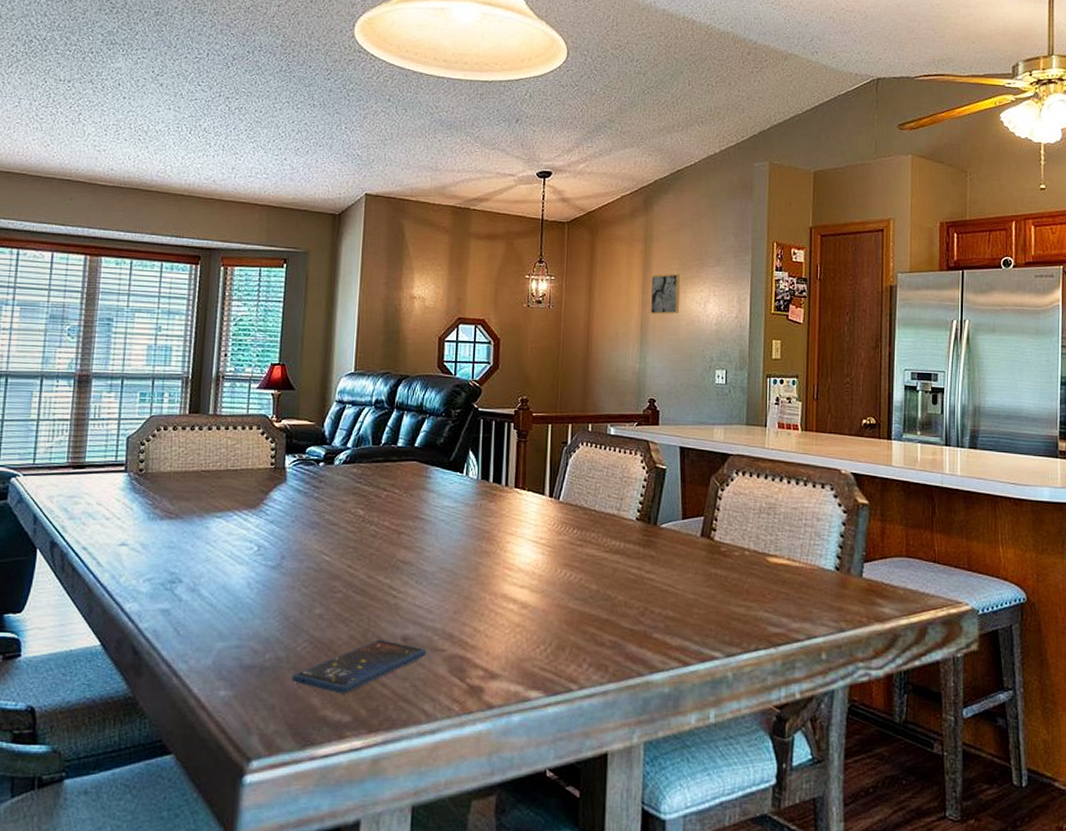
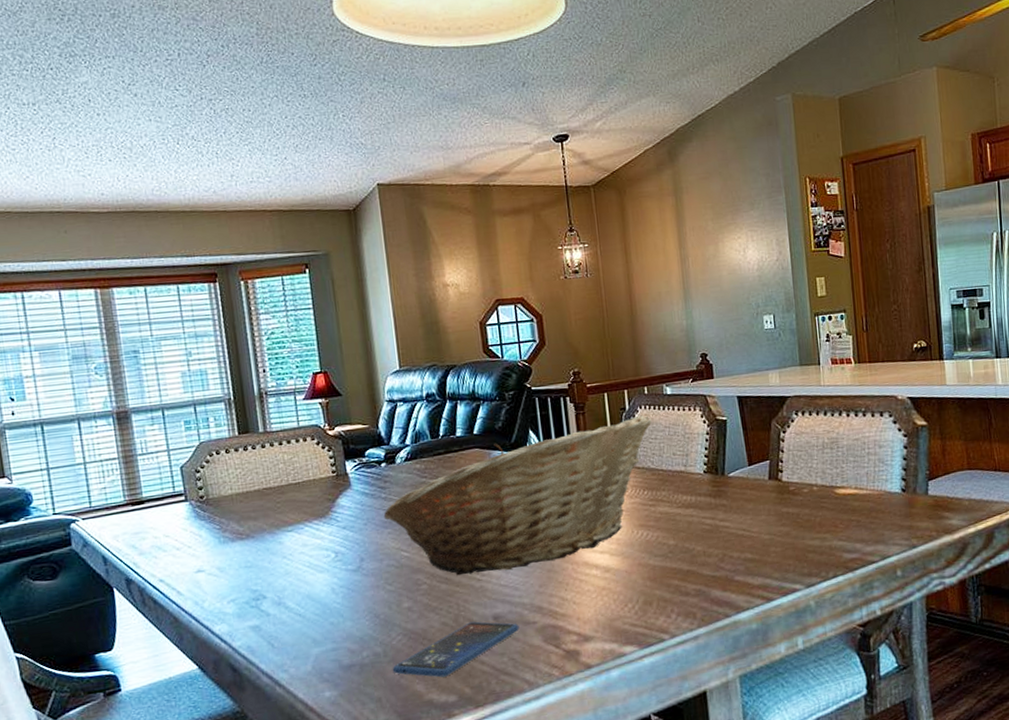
fruit basket: none [312,452,592,590] -> present [383,415,653,576]
wall art: present [650,273,680,315] -> none [686,223,719,269]

